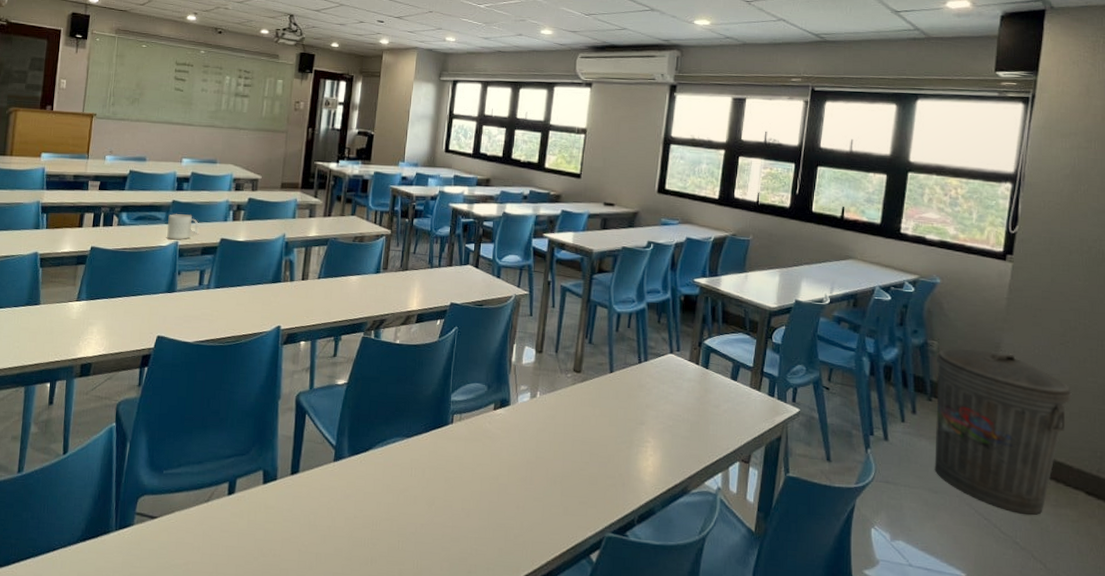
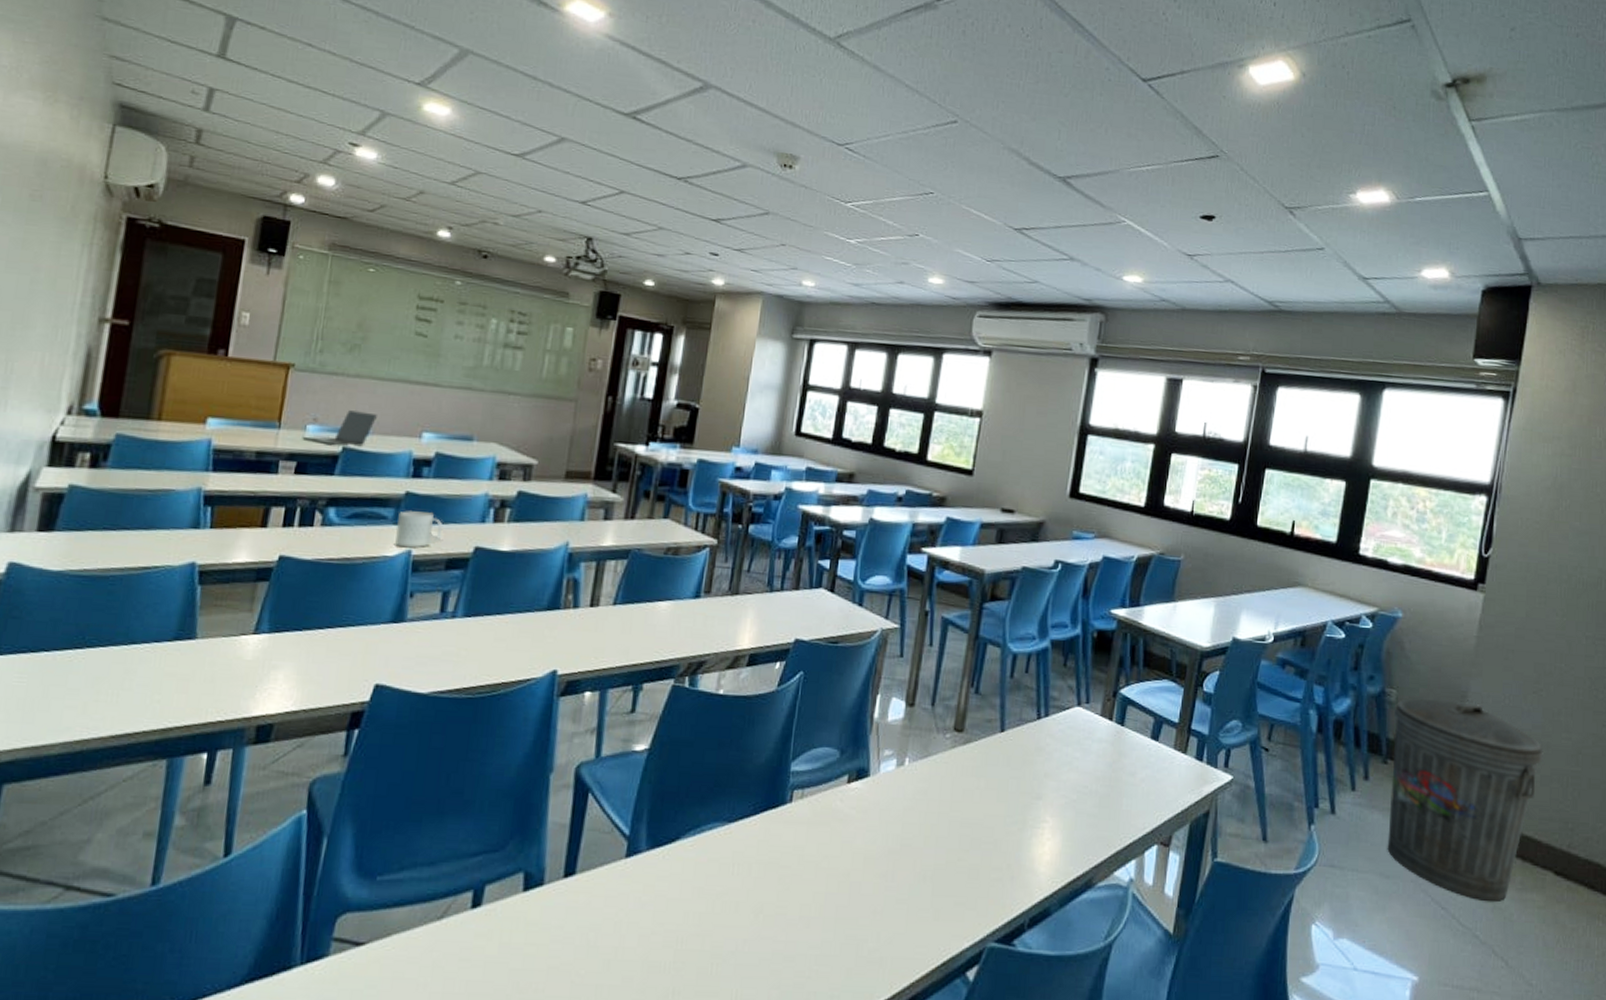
laptop: none [103,145,152,170] -> present [302,410,377,447]

